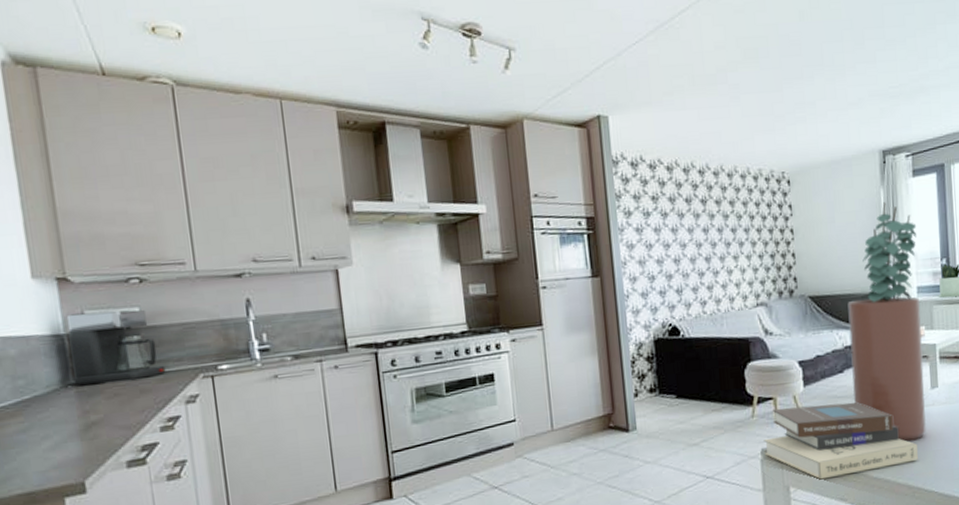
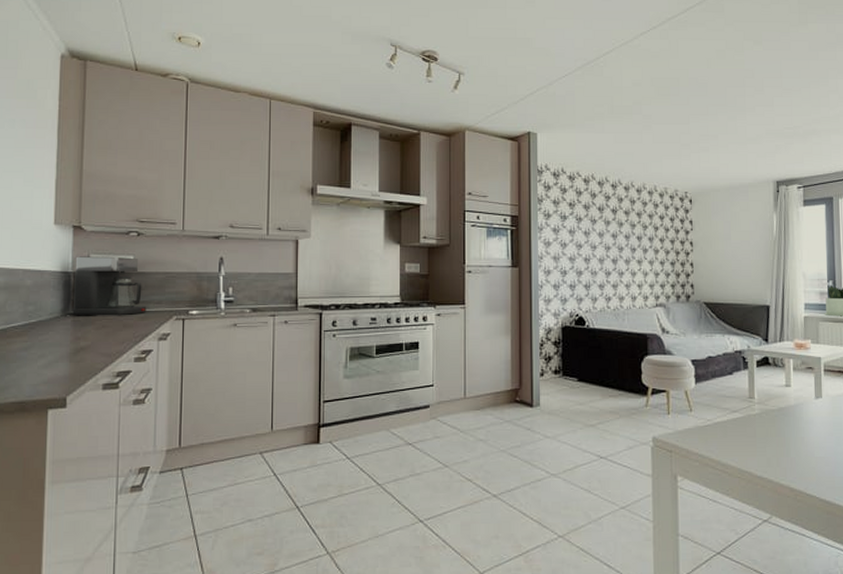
books: present [763,402,918,480] -> none [655,401,801,472]
vase: present [847,202,926,441] -> none [739,226,809,445]

